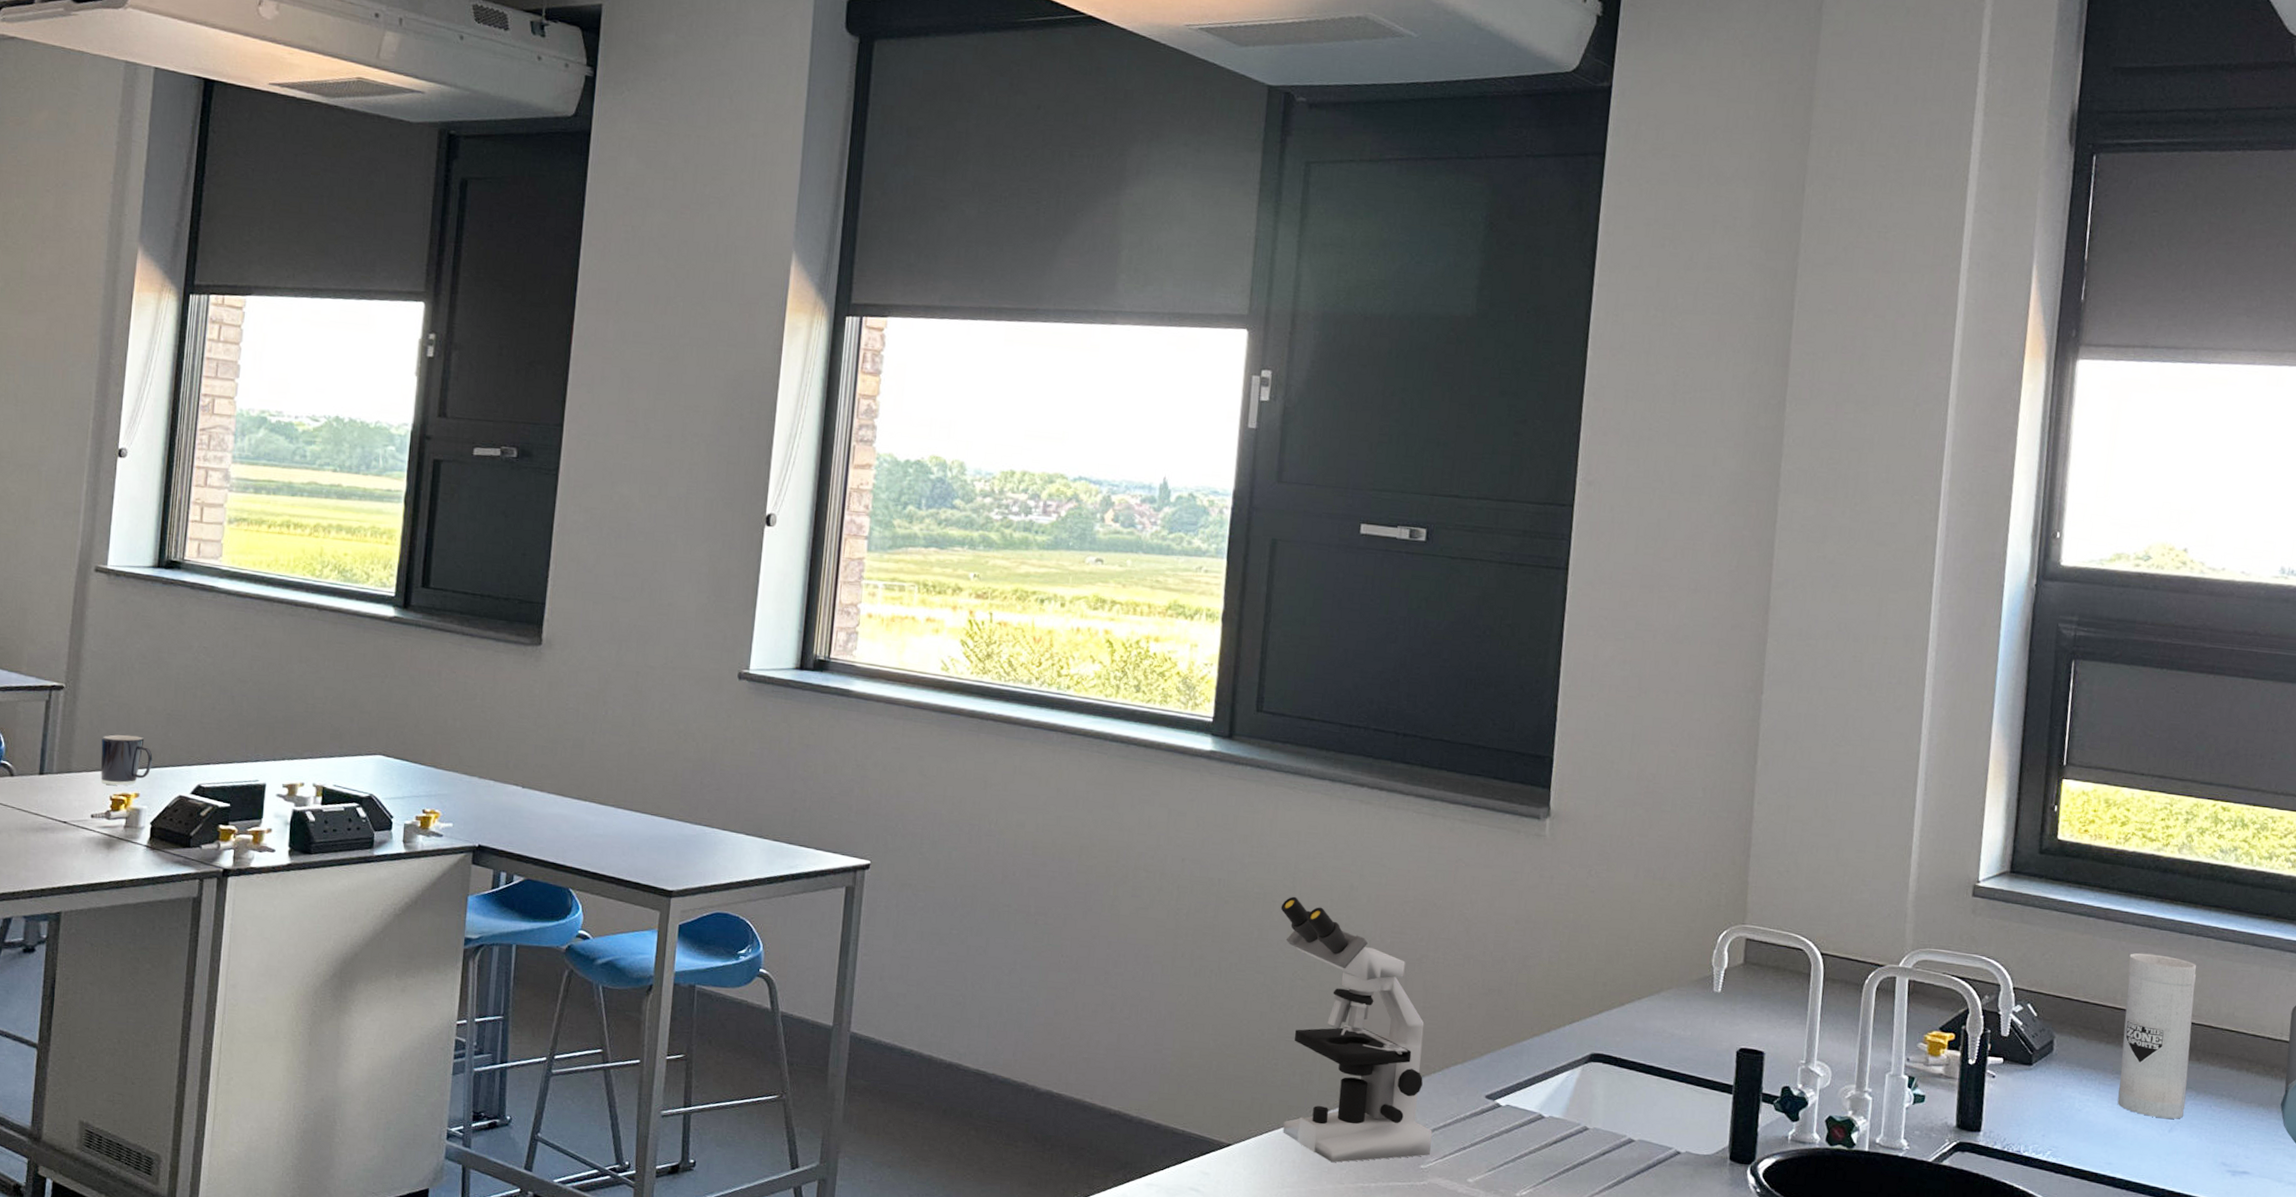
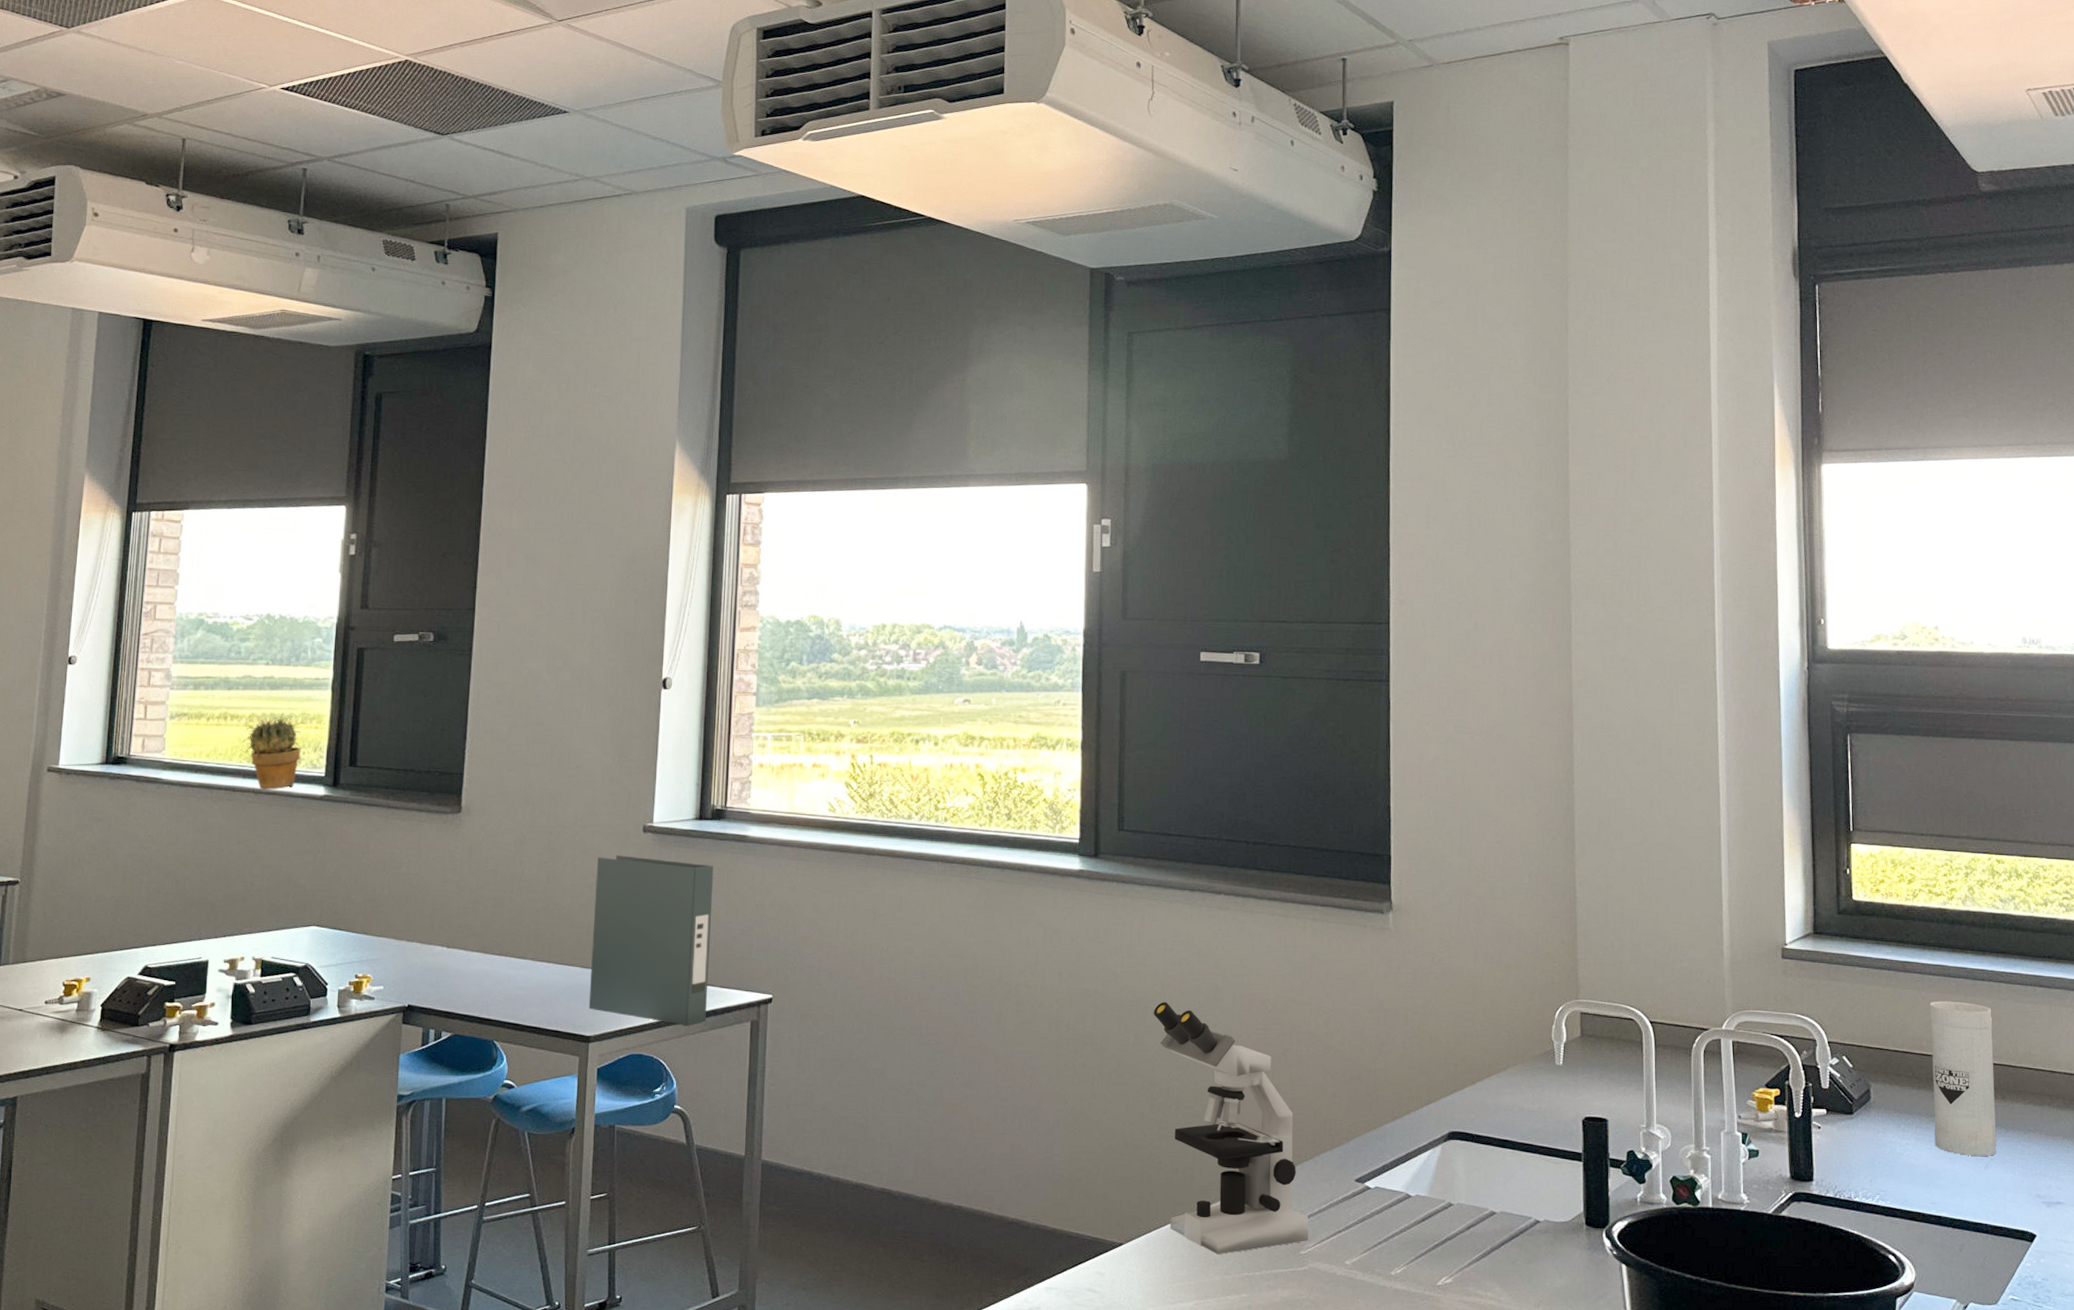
mug: present [100,734,153,786] -> none [54,922,103,972]
potted cactus: none [306,524,375,608] -> present [242,713,306,790]
binder: none [672,702,814,887] -> present [588,855,714,1025]

